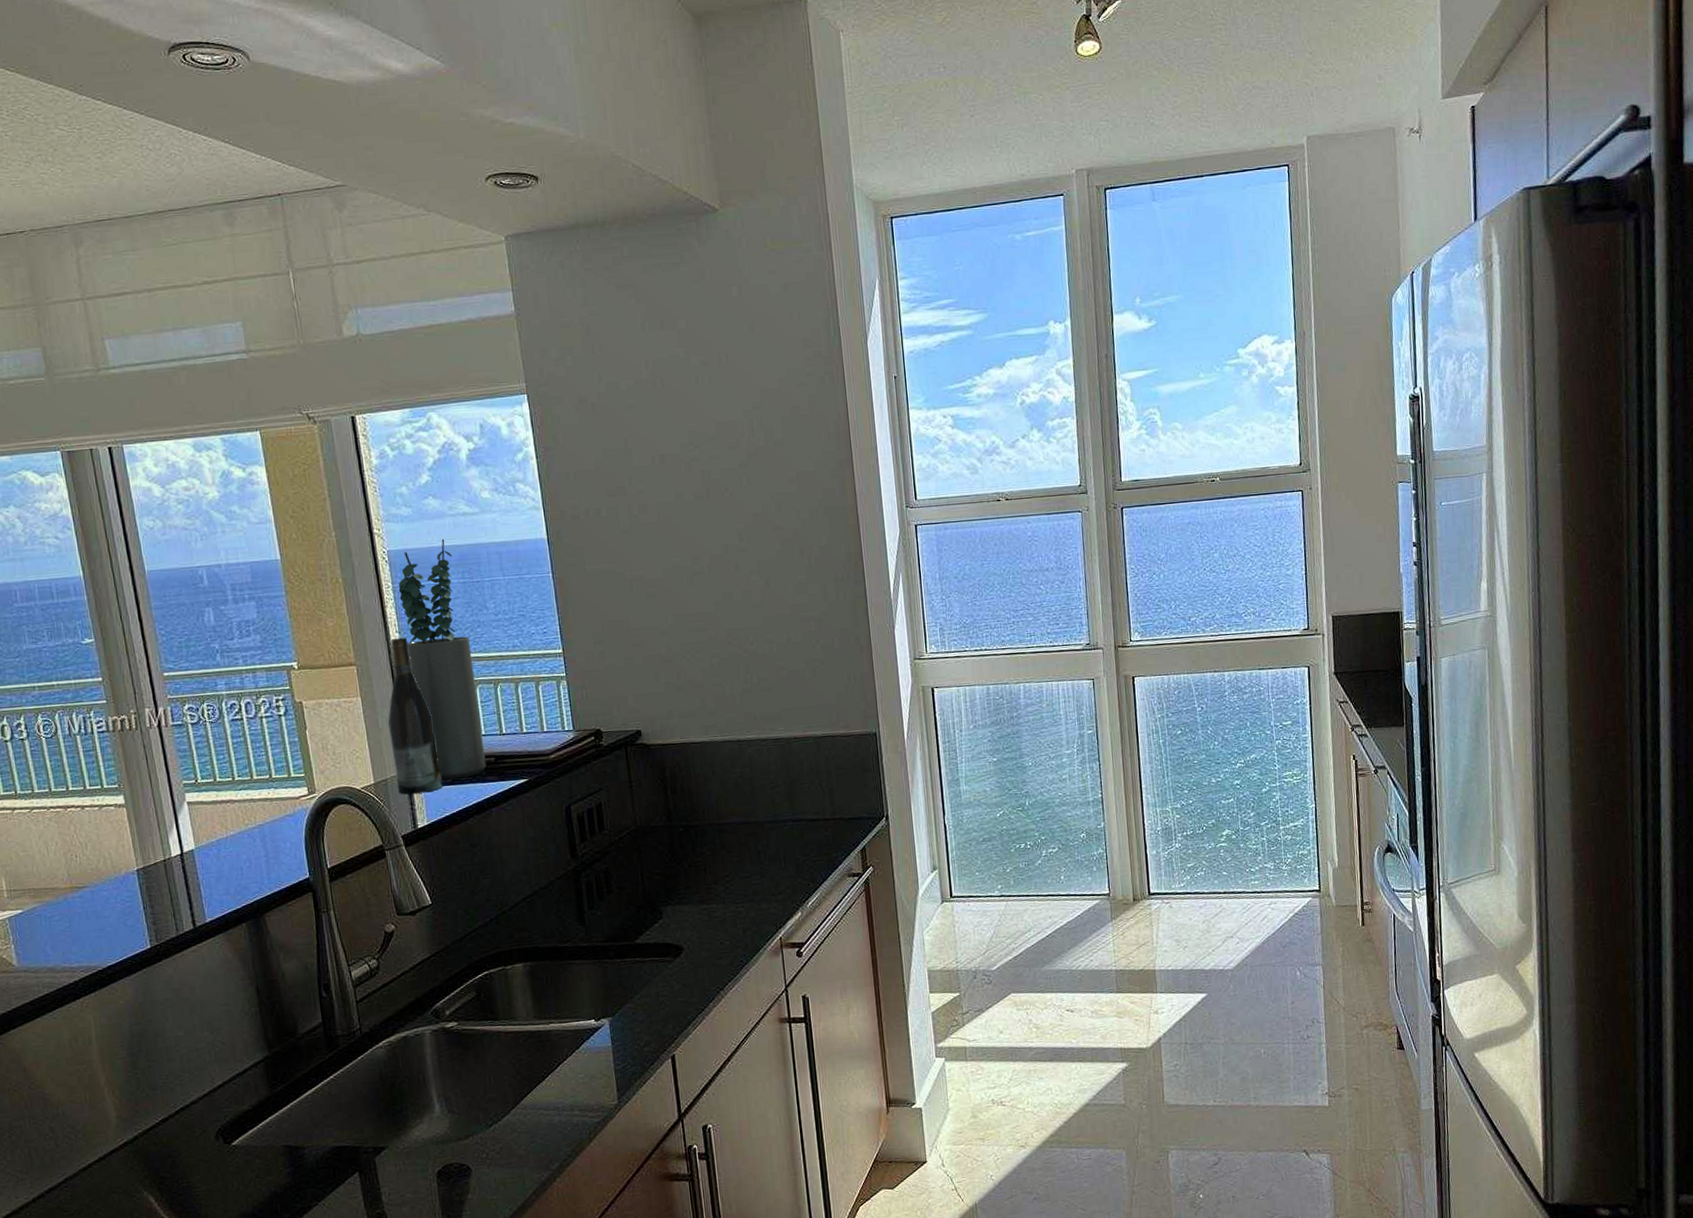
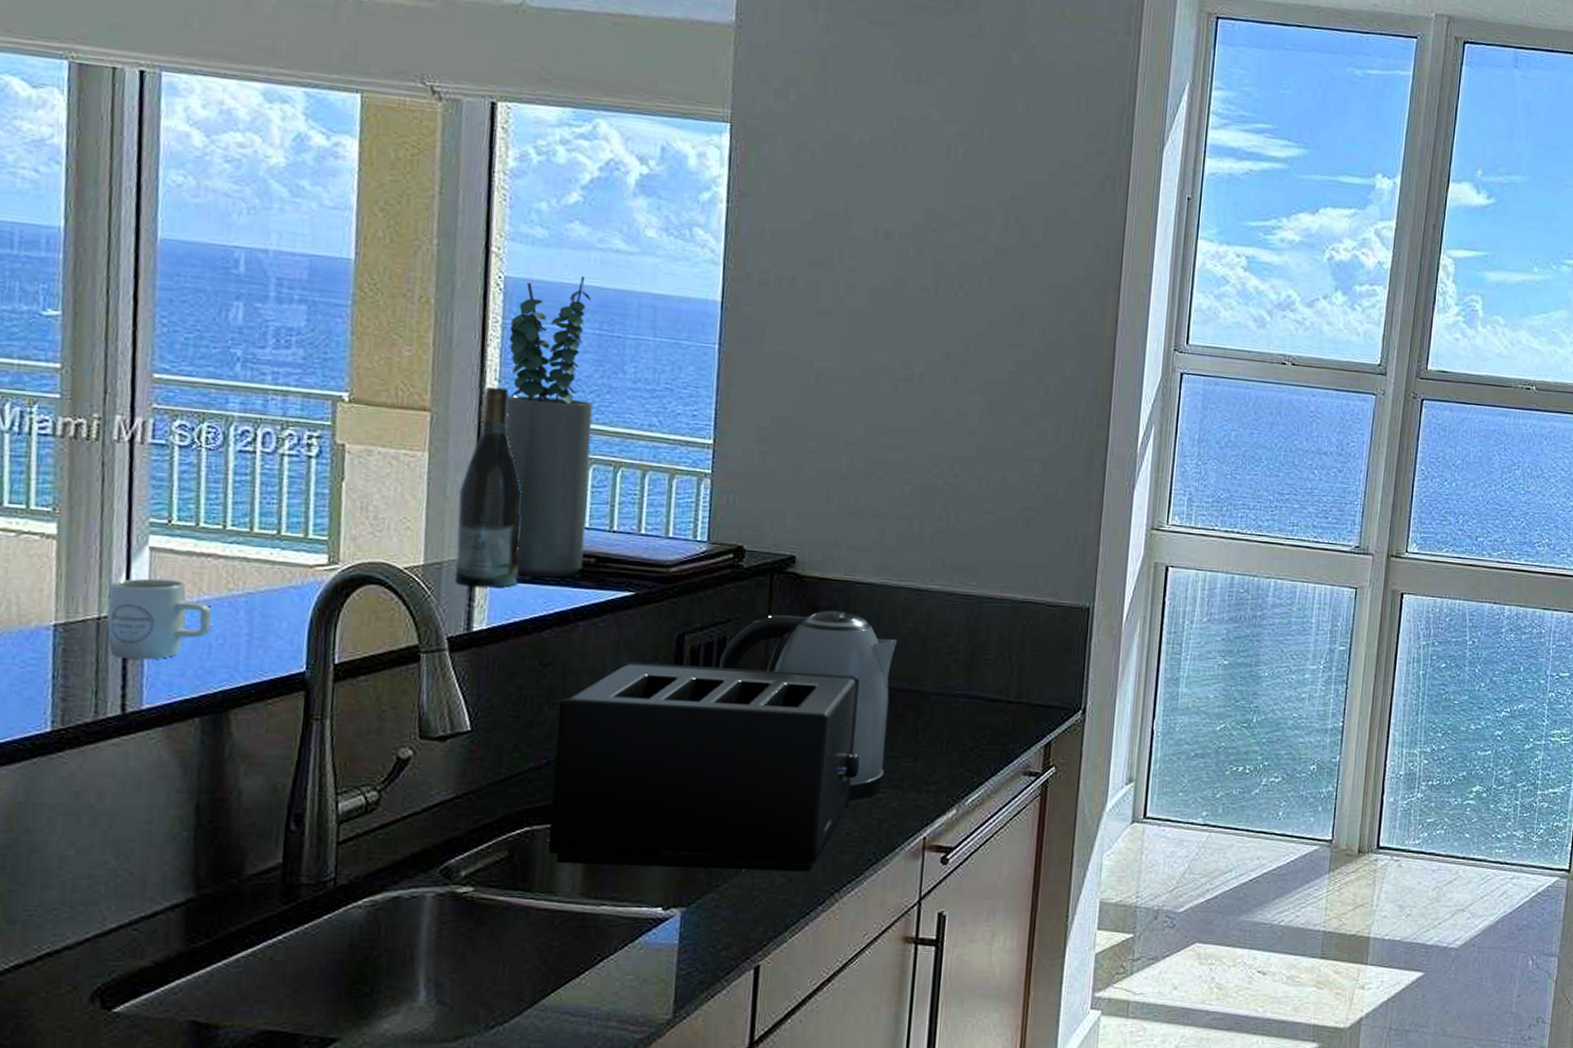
mug: none [166,823,240,888] -> present [106,578,212,660]
toaster: none [489,818,721,996] -> present [548,661,861,872]
kettle: none [600,767,741,917] -> present [719,610,897,801]

